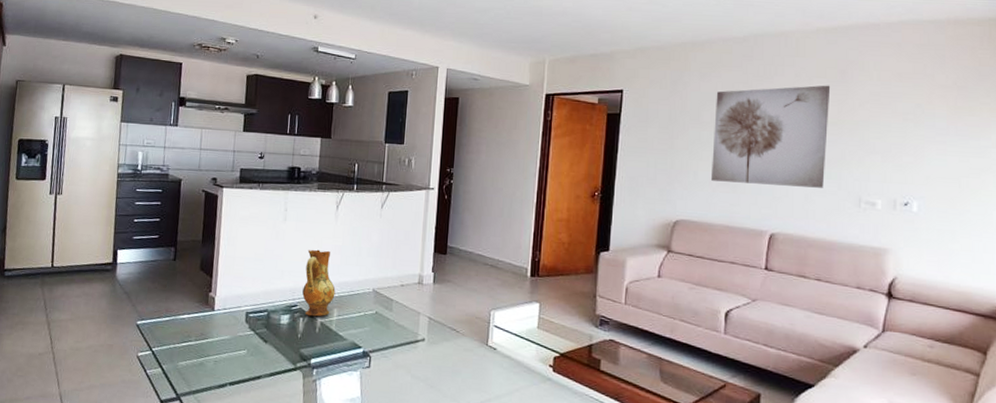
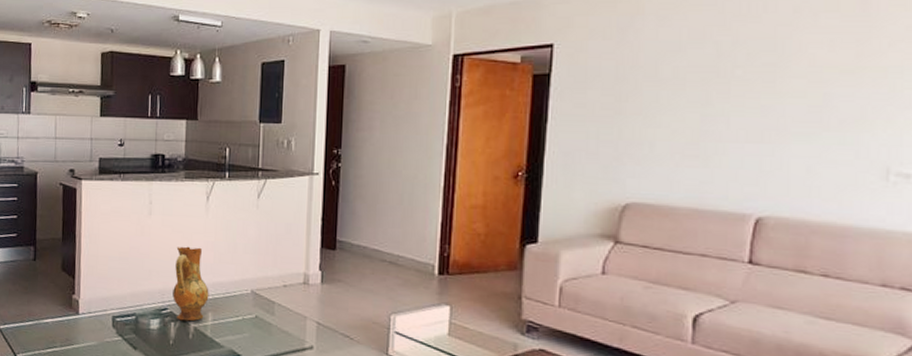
wall art: present [711,85,831,188] -> none [674,21,846,157]

